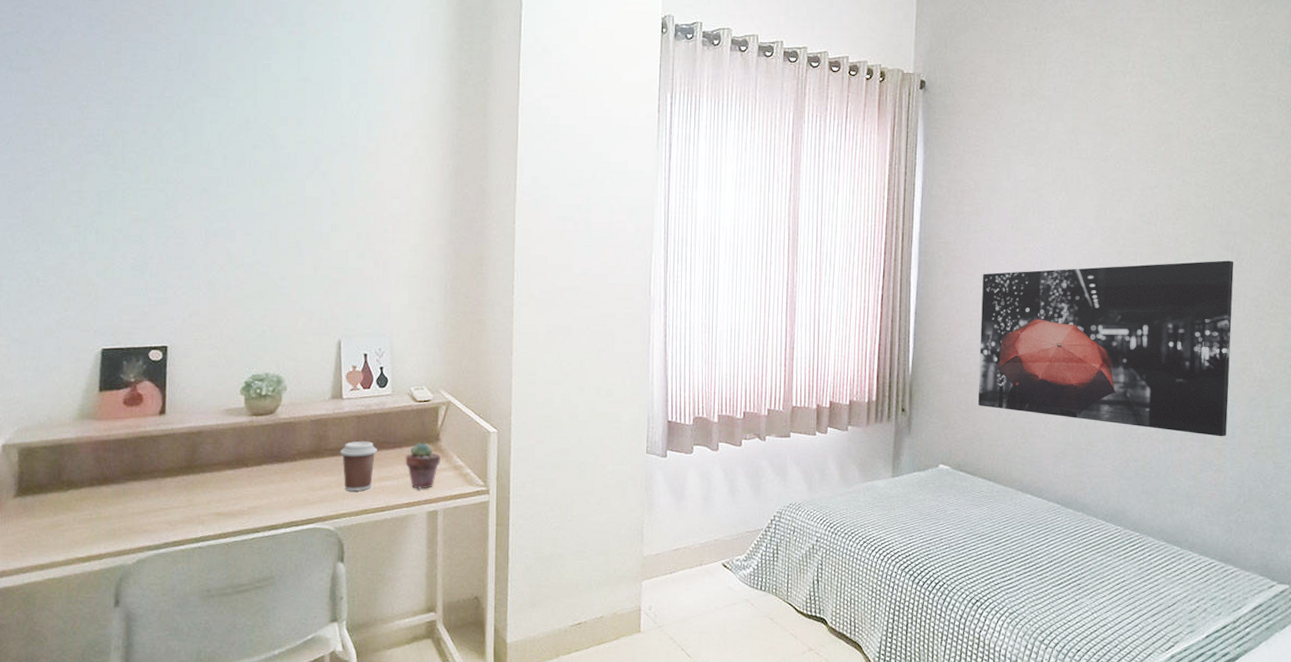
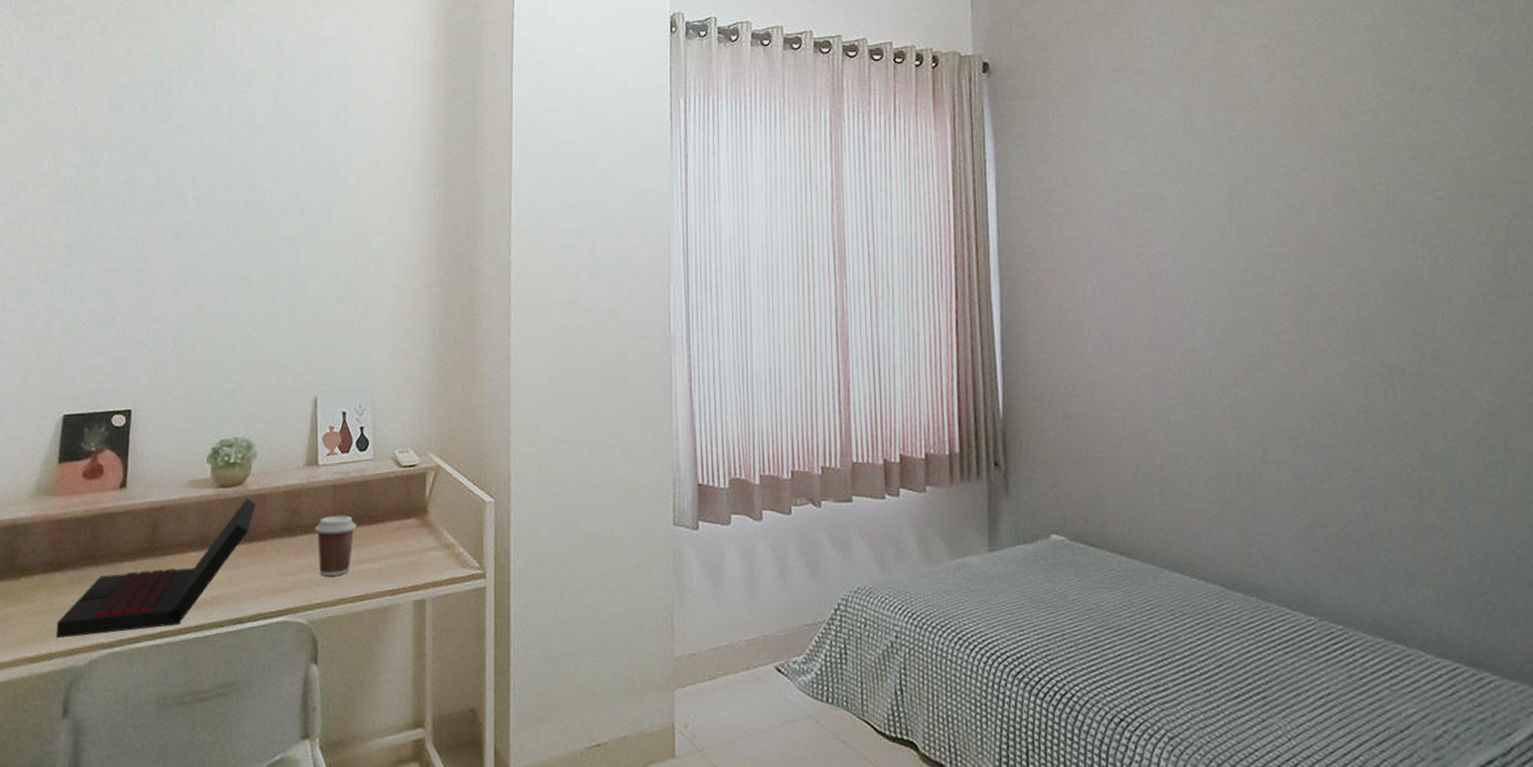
laptop: none [105,425,287,542] -> present [56,498,257,639]
potted succulent: present [405,442,442,489] -> none [388,516,430,573]
wall art: present [978,260,1234,437] -> none [1085,257,1451,491]

